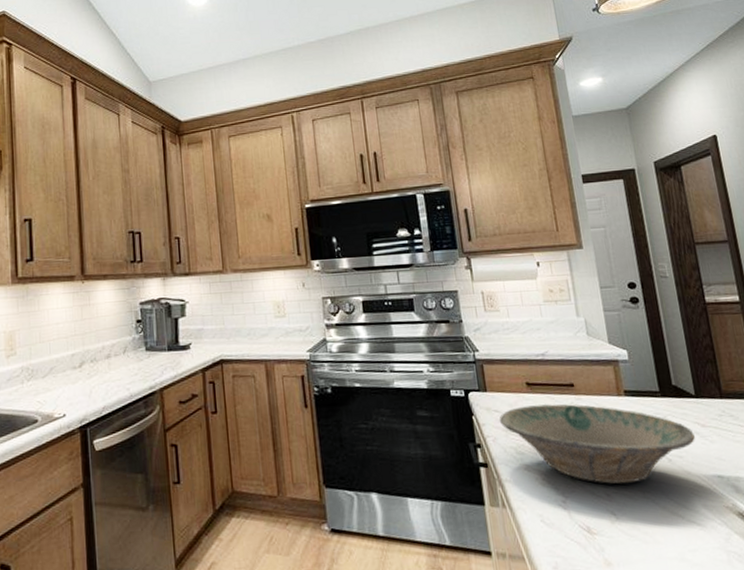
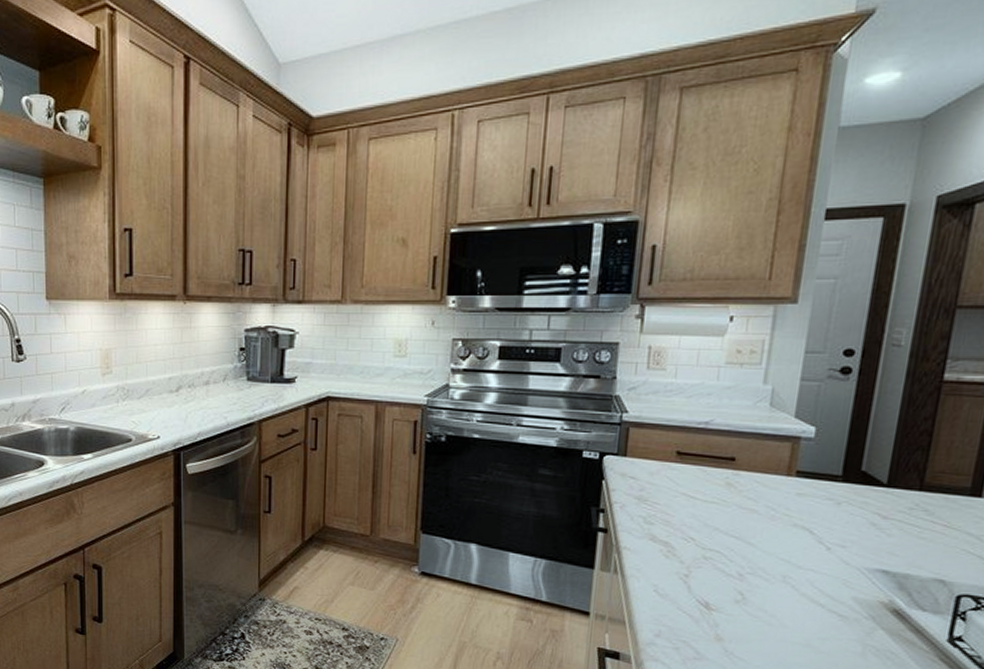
bowl: present [499,404,695,485] -> none [632,476,870,567]

